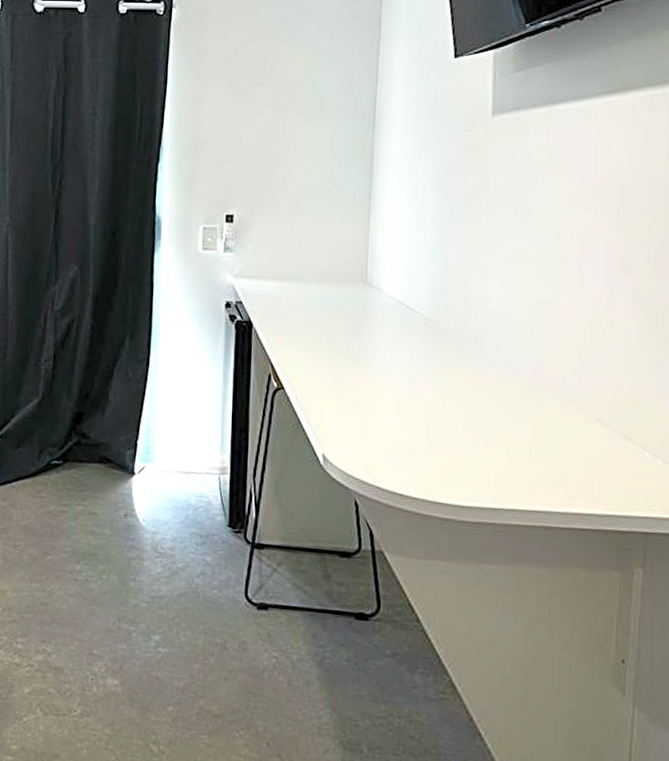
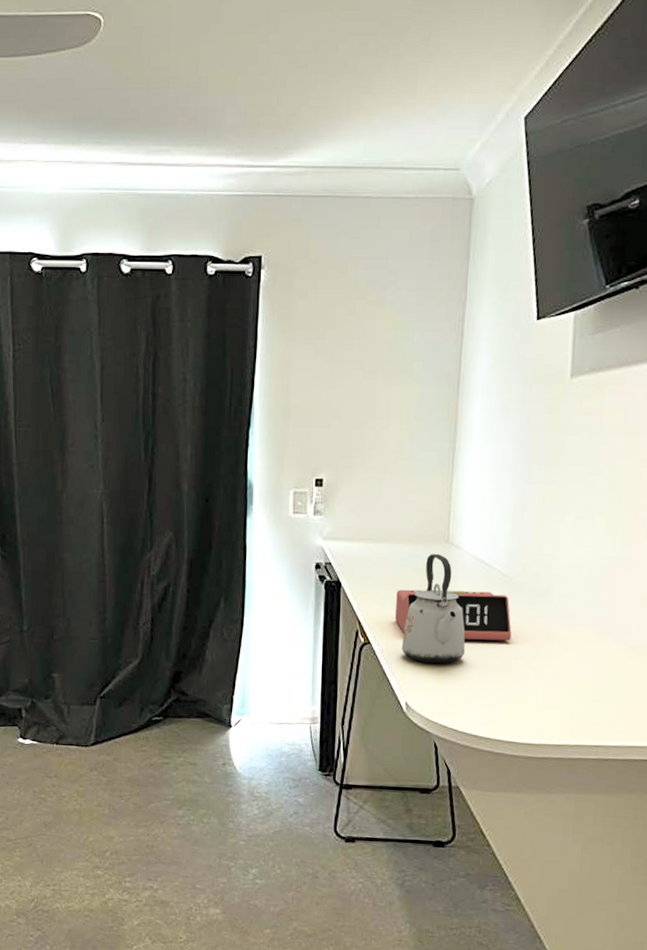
alarm clock: none [310,331,437,391] -> present [395,589,512,641]
kettle: none [317,294,387,414] -> present [401,553,466,664]

